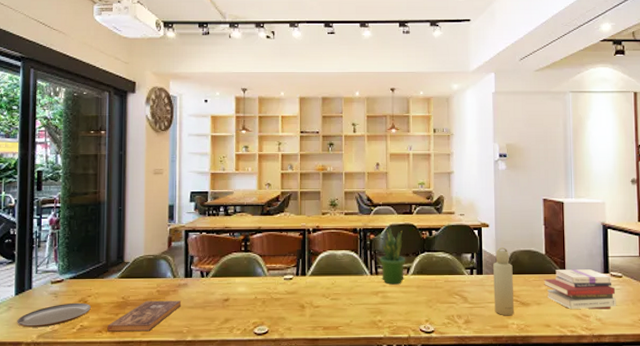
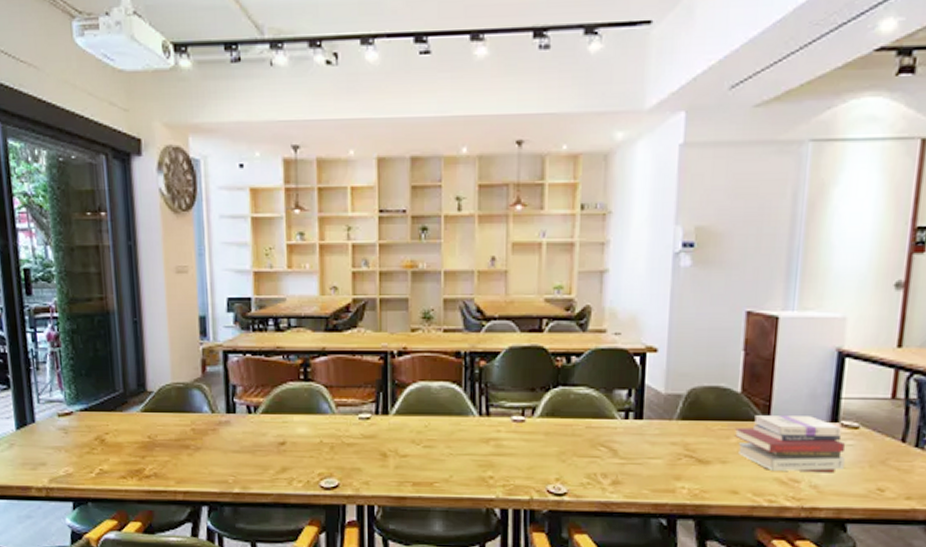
plate: present [17,302,91,328] -> none [22,441,110,470]
bible: present [107,300,182,331] -> none [132,441,224,479]
planter: present [379,228,405,285] -> none [492,351,530,430]
bottle: present [493,247,515,316] -> none [656,382,689,477]

